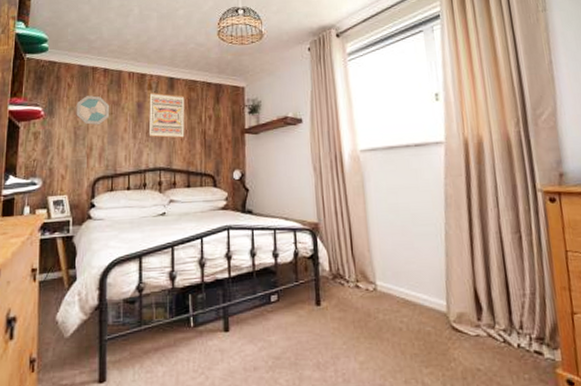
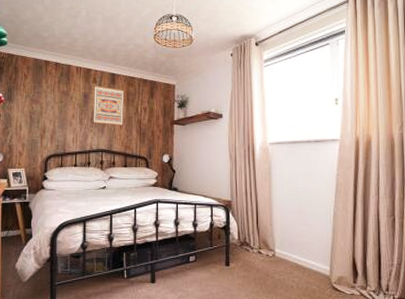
wall clock: present [76,95,110,126] -> none [31,86,60,111]

